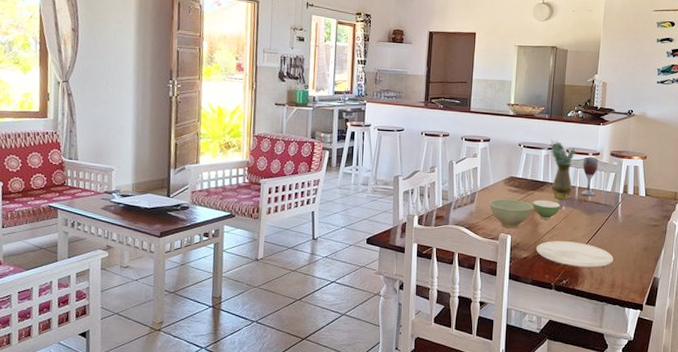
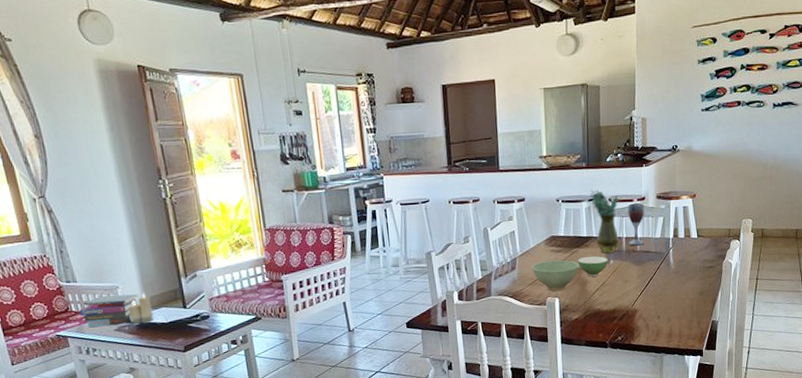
books: none [73,175,131,204] -> present [79,293,140,328]
candle: none [117,178,140,207] -> present [128,293,154,325]
plate: present [536,241,614,268] -> none [586,295,669,322]

